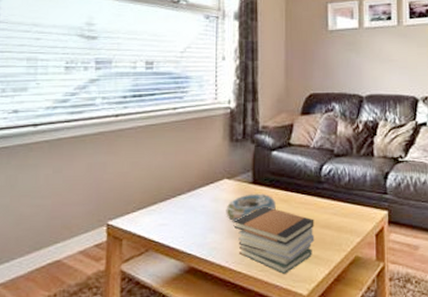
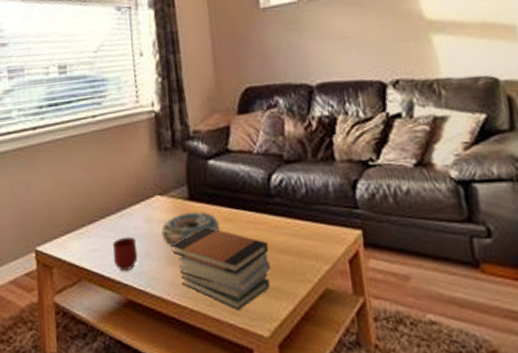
mug: none [180,213,203,242] -> present [112,236,138,270]

